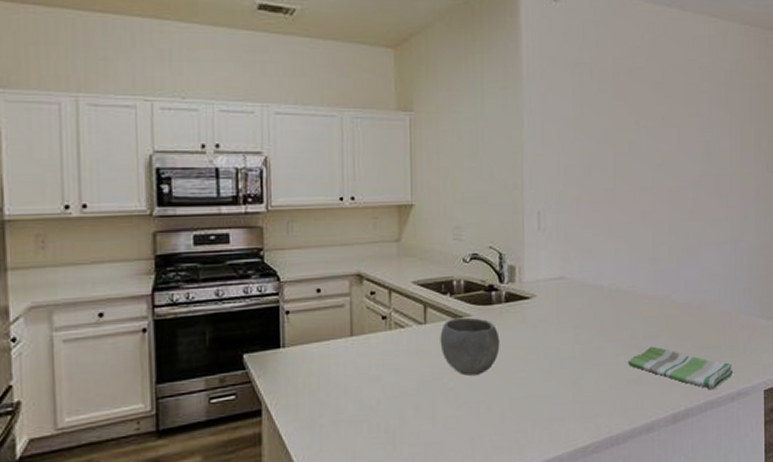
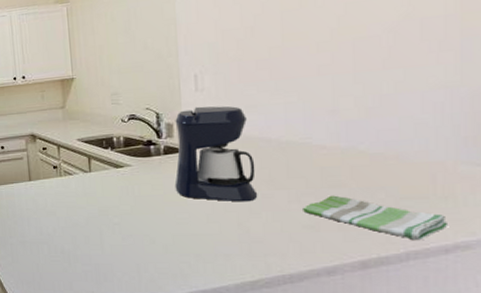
bowl: present [440,317,500,376] -> none [103,167,161,214]
coffee maker: none [514,247,591,357] -> present [174,106,258,202]

